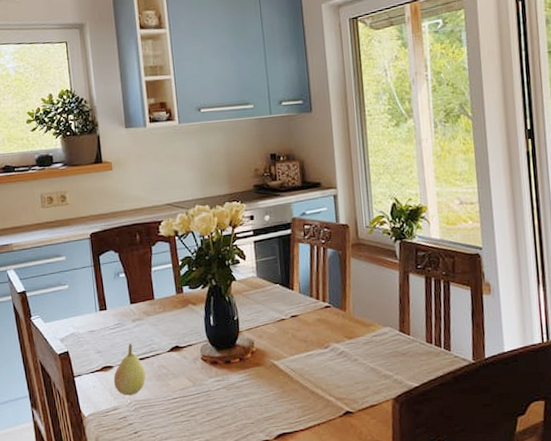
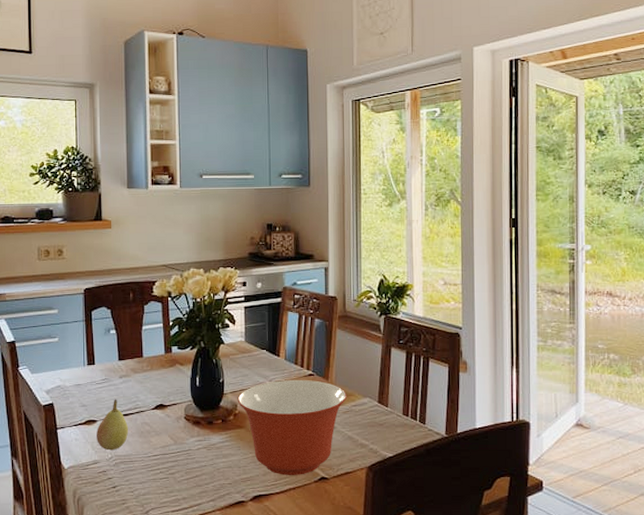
mixing bowl: none [253,312,366,412] -> present [237,379,346,475]

